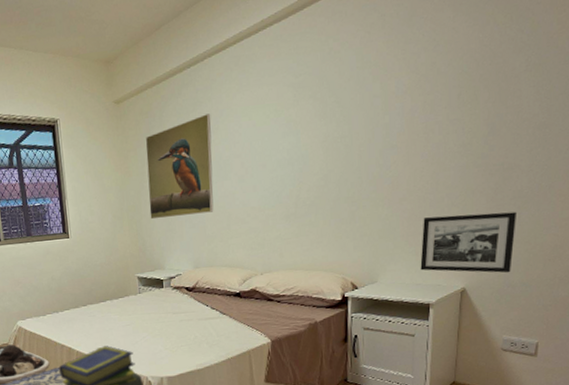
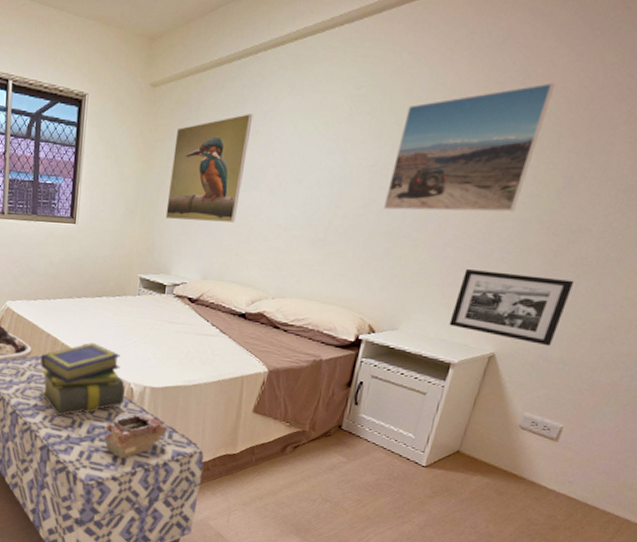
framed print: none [340,46,461,177] -> present [383,83,555,212]

